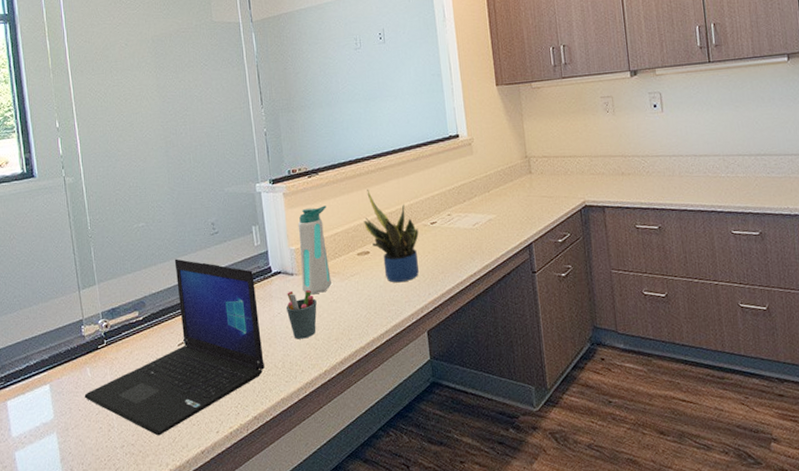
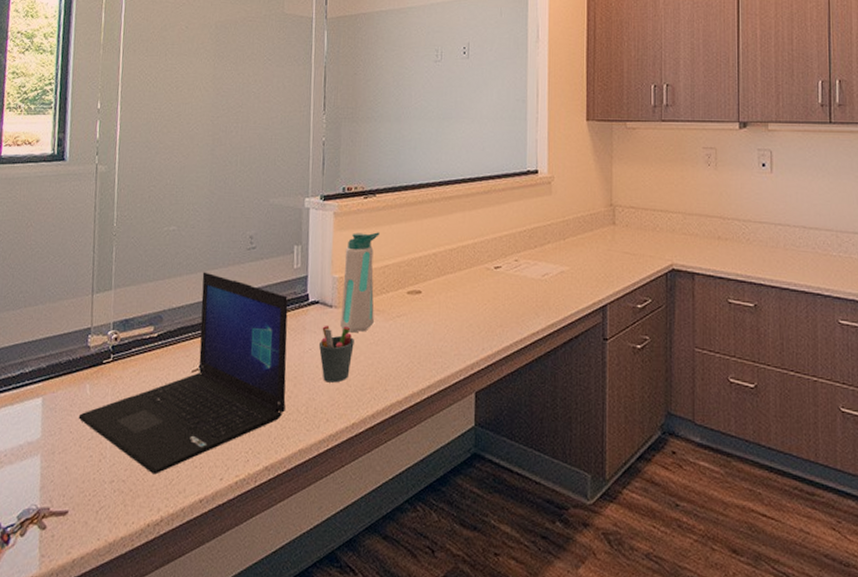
potted plant: present [364,189,419,283] -> none [419,219,480,332]

